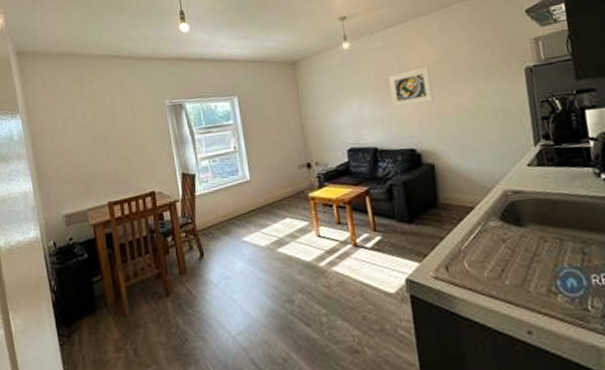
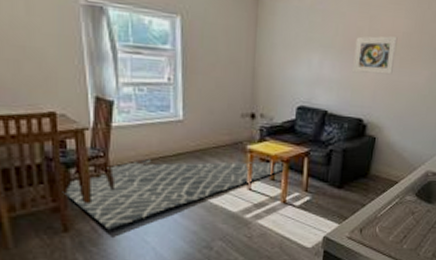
rug: none [163,204,350,291] -> present [62,159,286,230]

